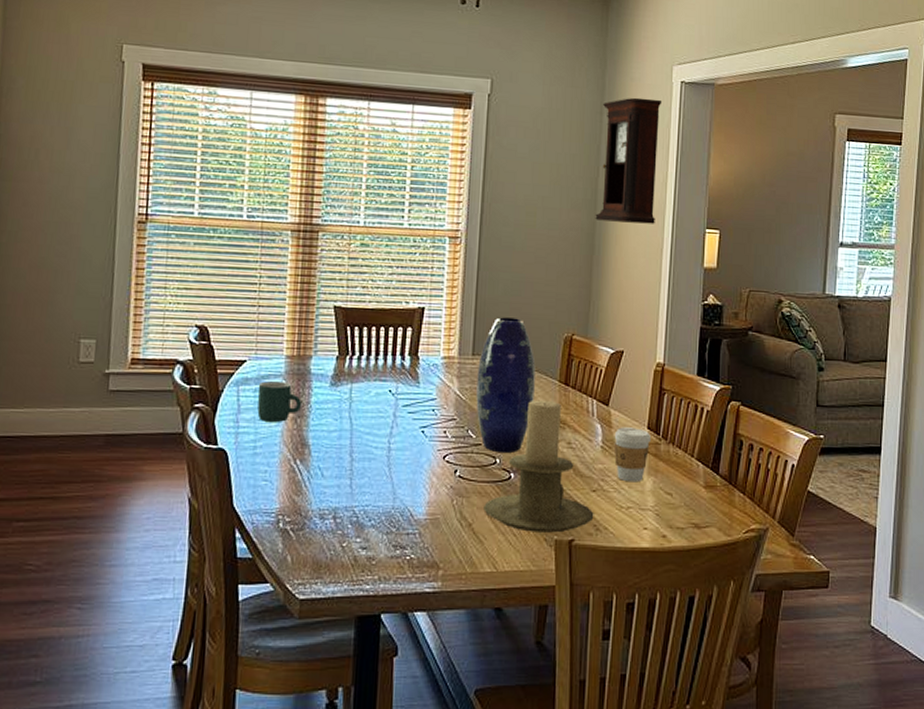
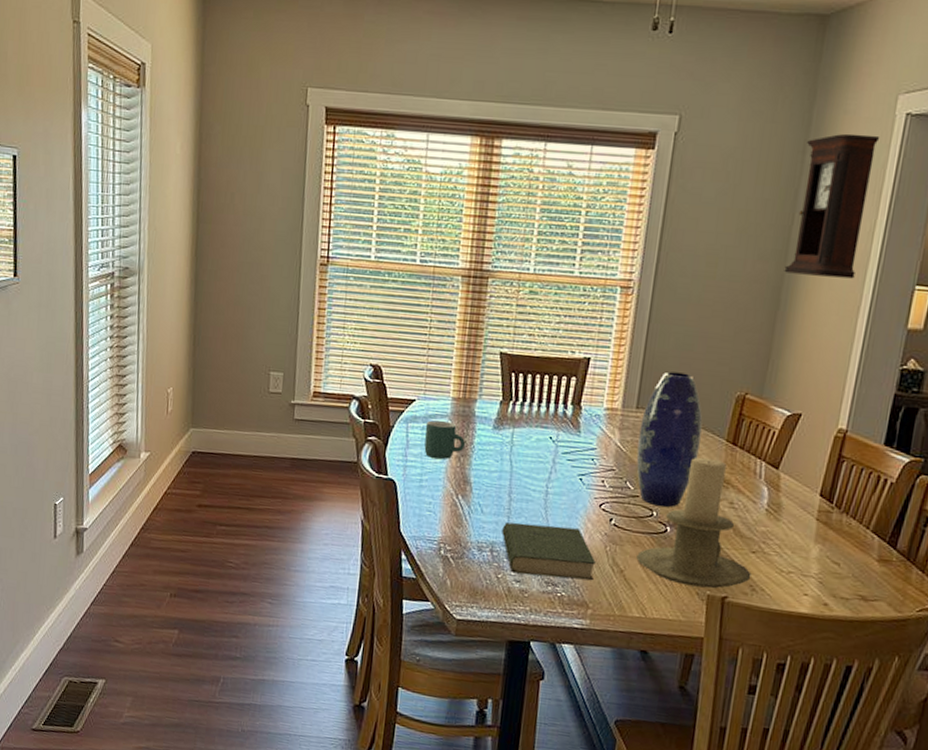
book: none [344,483,443,540] -> present [502,522,596,581]
coffee cup: present [614,427,651,483] -> none [779,491,823,549]

